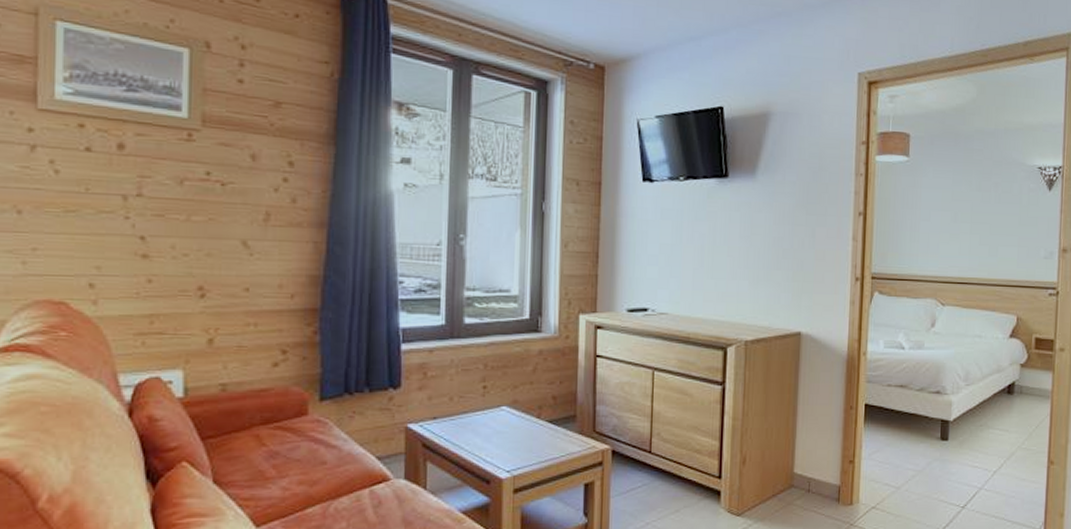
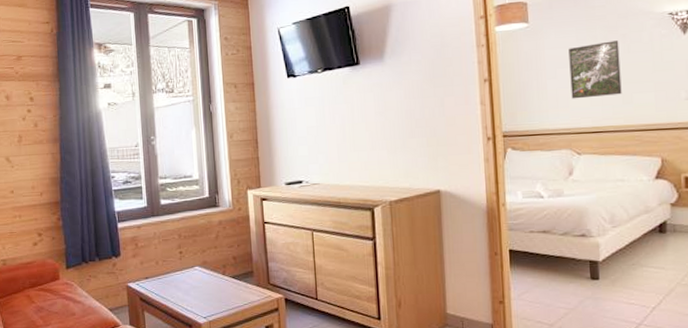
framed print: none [942,188,991,246] -> present [568,40,622,99]

